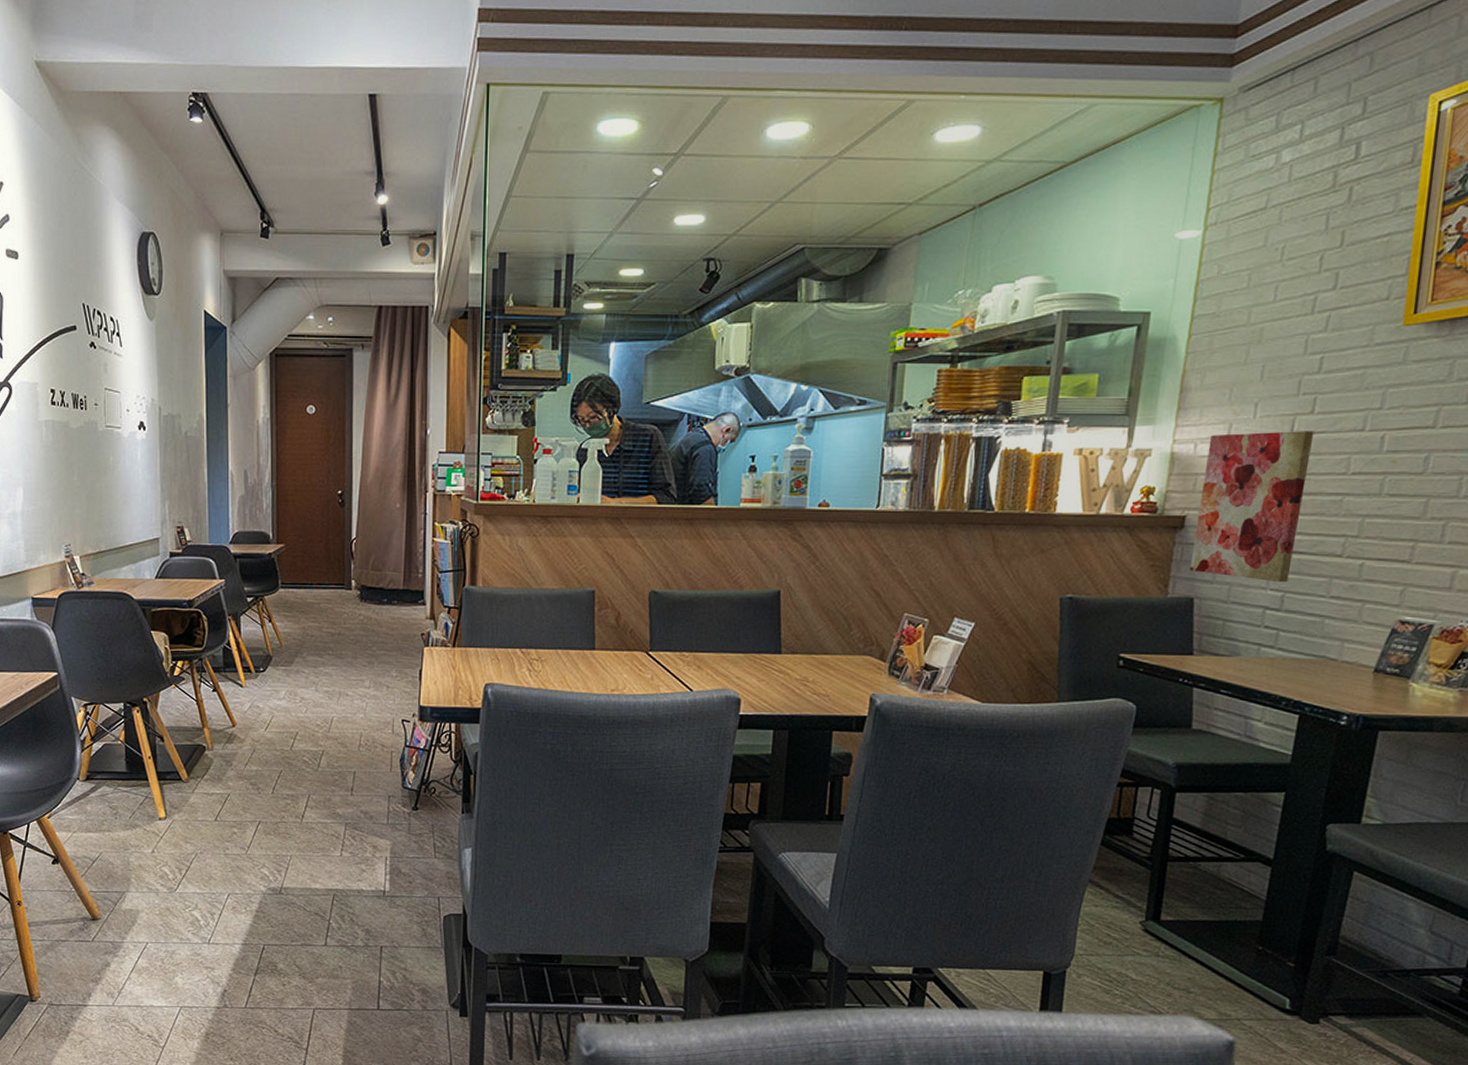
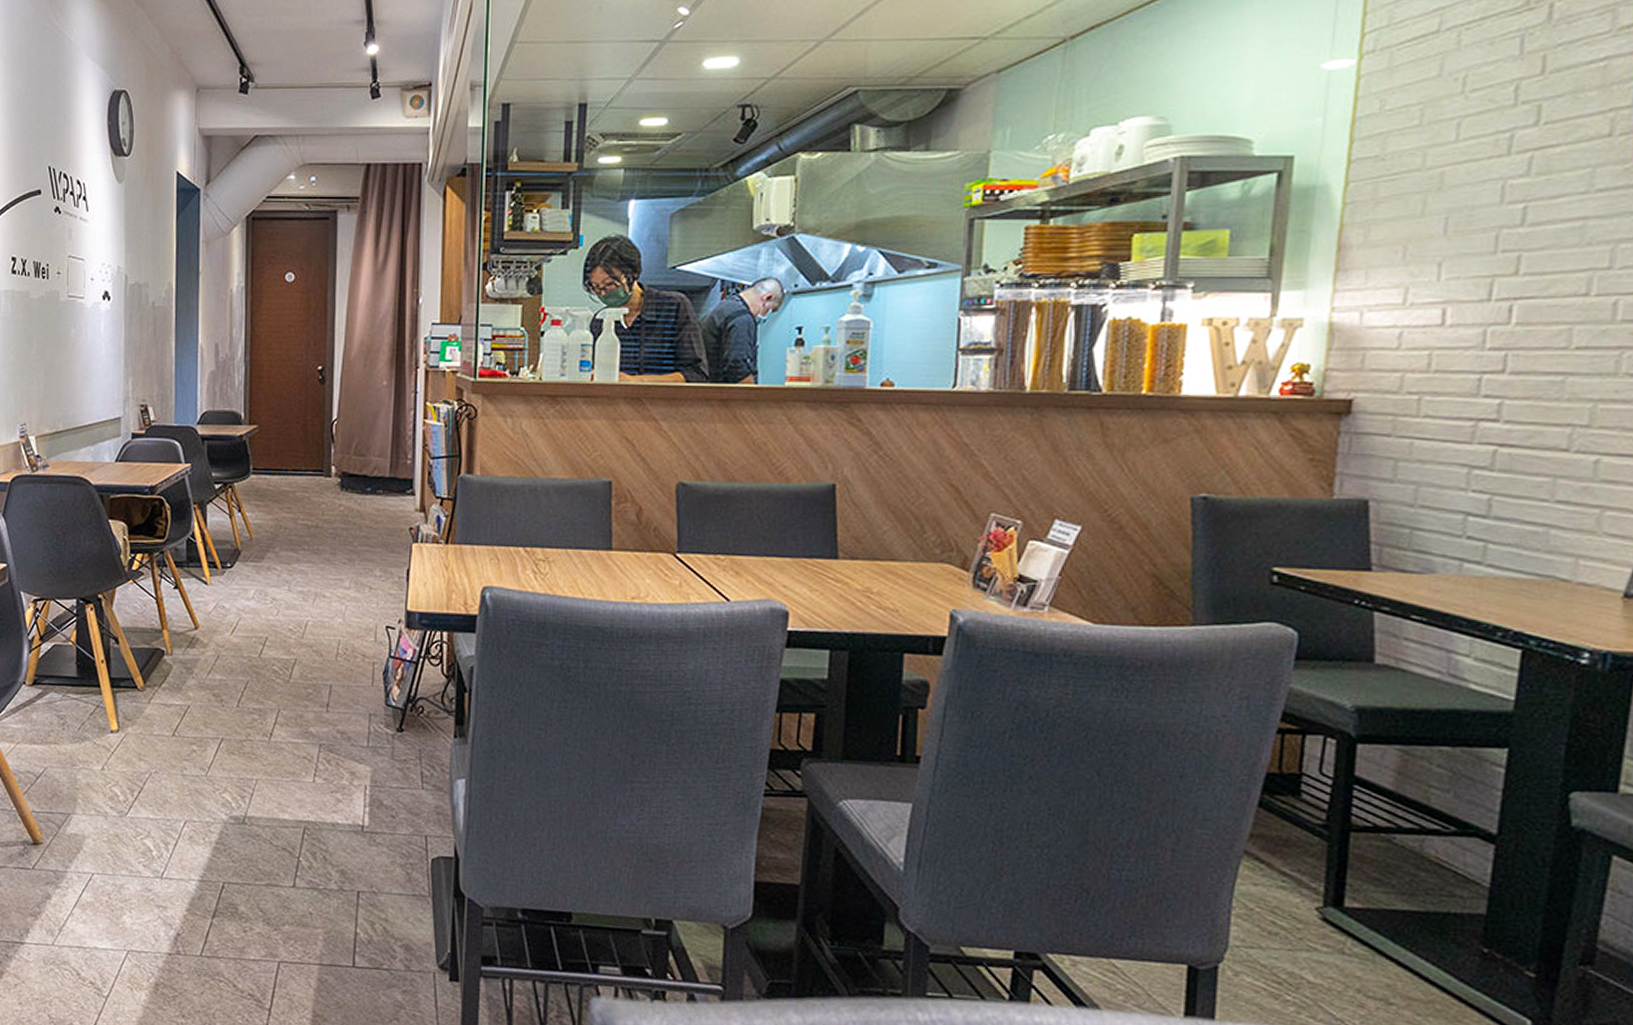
wall art: present [1190,431,1314,583] -> none [1361,296,1521,483]

